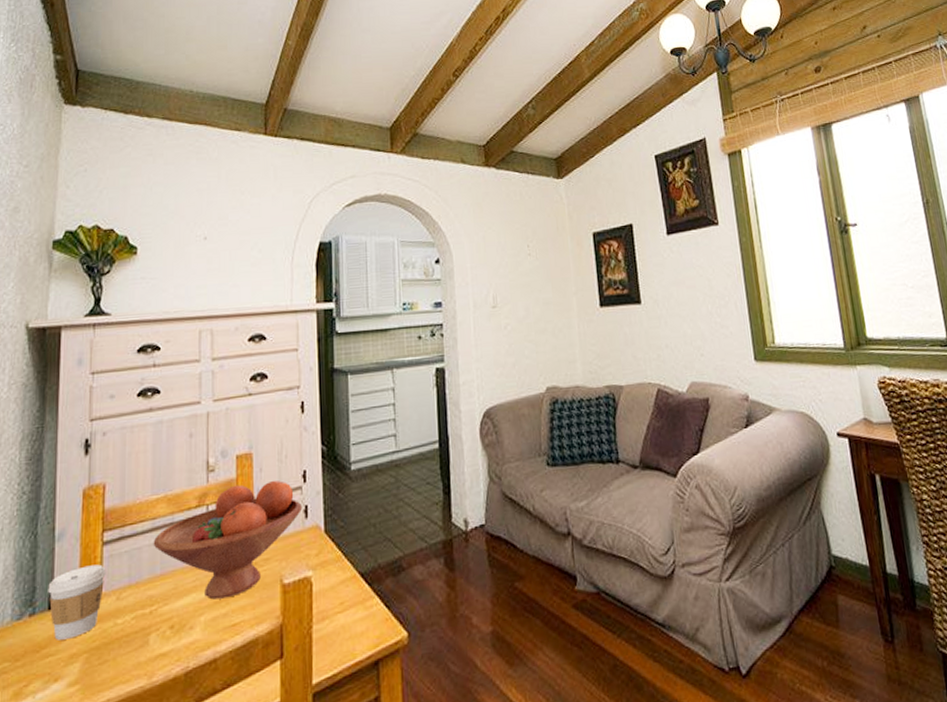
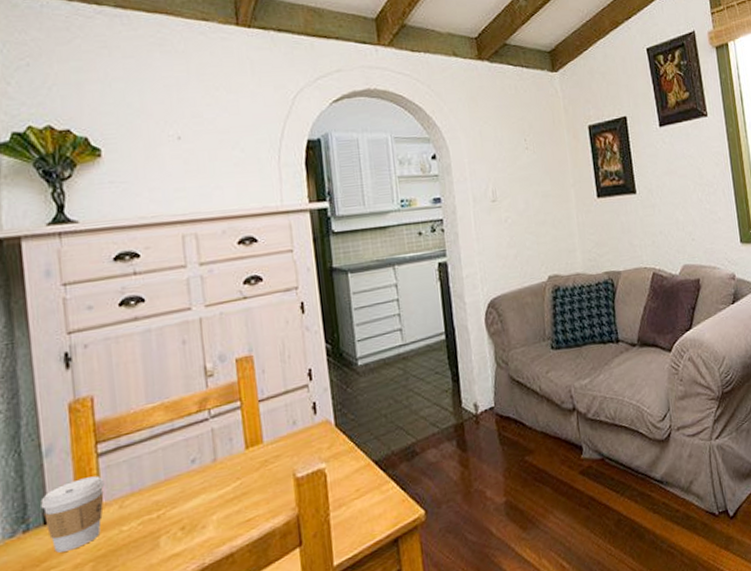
fruit bowl: present [153,480,302,600] -> none [153,380,310,499]

